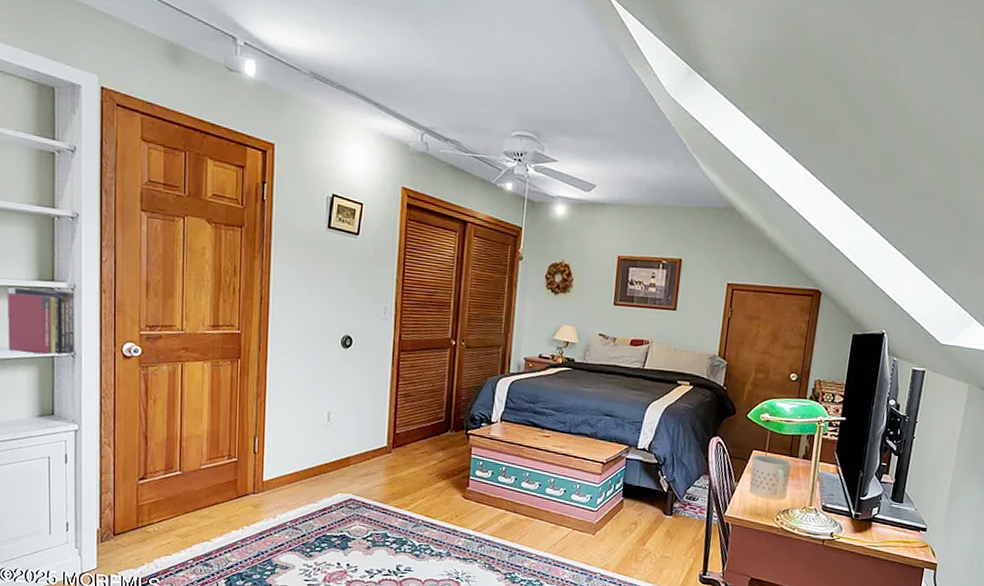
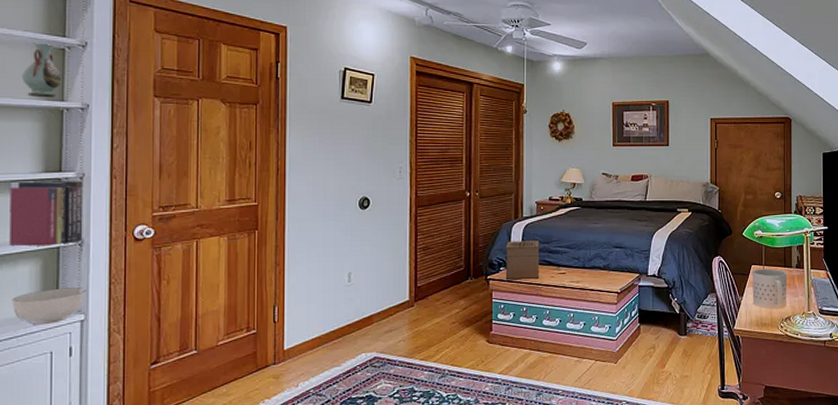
bowl: none [12,396,80,431] -> present [12,287,87,326]
decorative vase: none [14,144,53,204] -> present [21,43,62,98]
decorative box: none [486,397,524,439] -> present [505,240,539,280]

